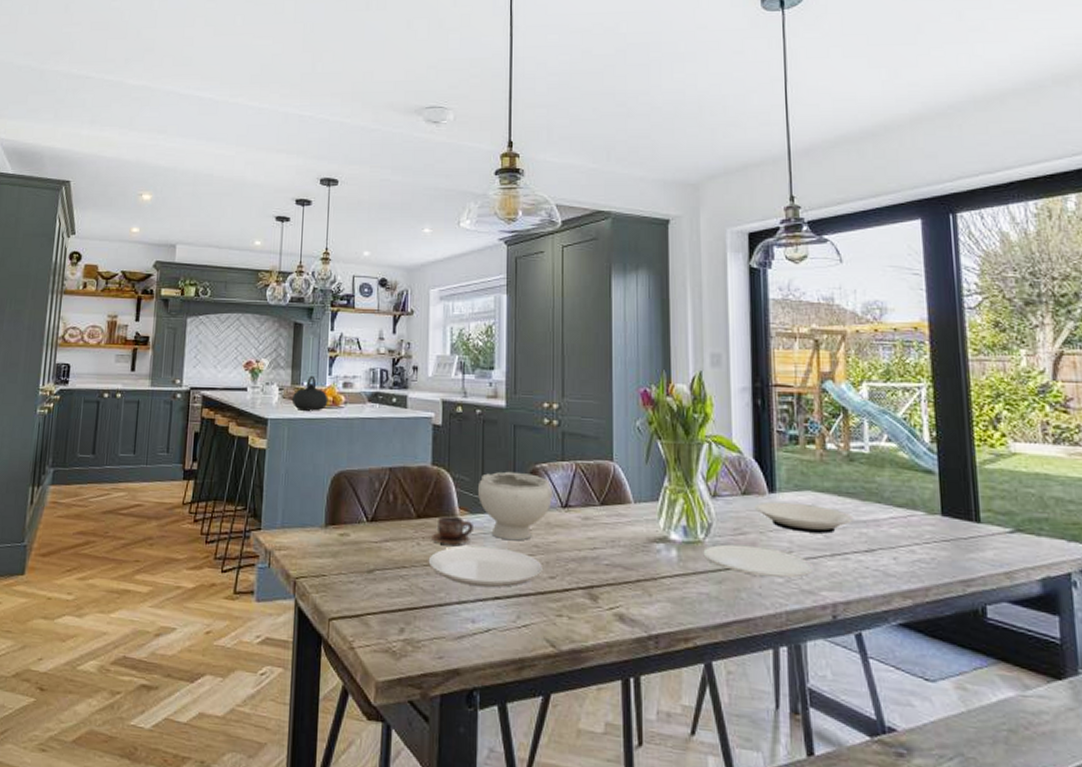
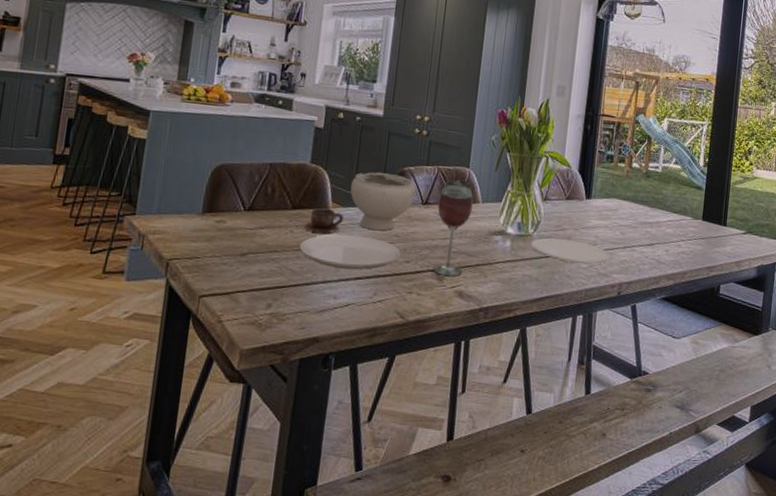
teapot: present [291,375,329,411] -> none [176,73,215,108]
wineglass: none [581,475,623,595] -> present [433,179,474,276]
plate: present [754,501,854,534] -> none [573,205,644,231]

